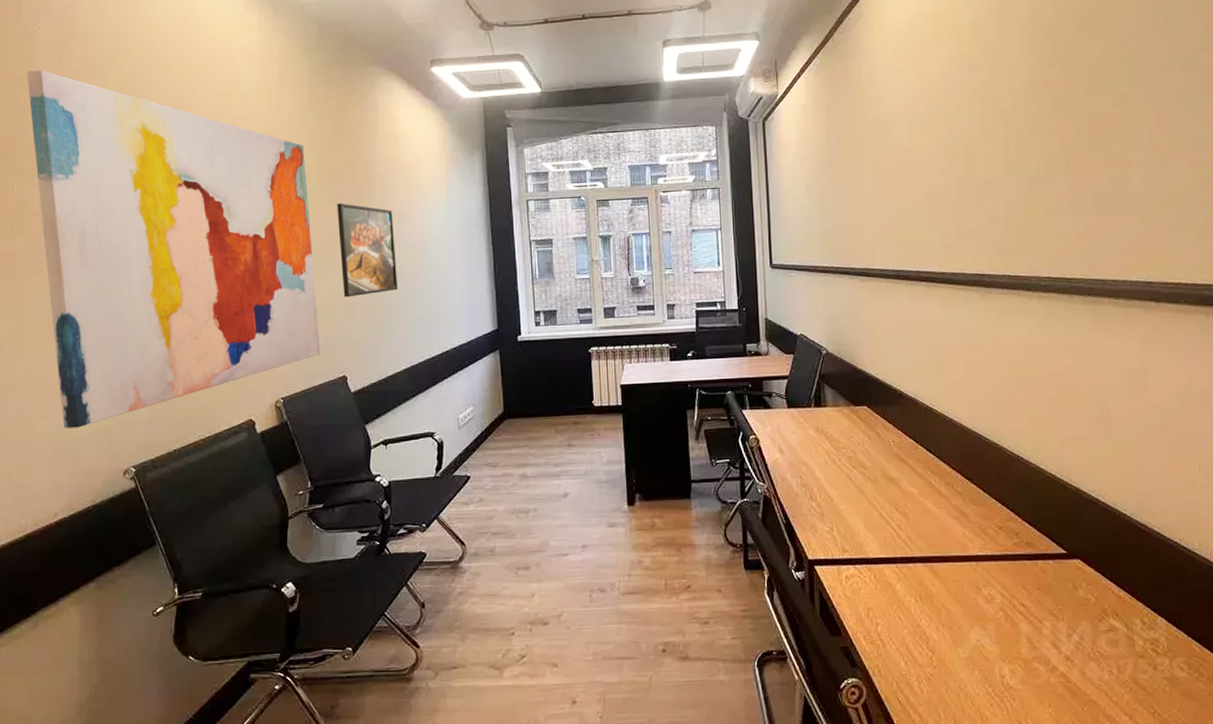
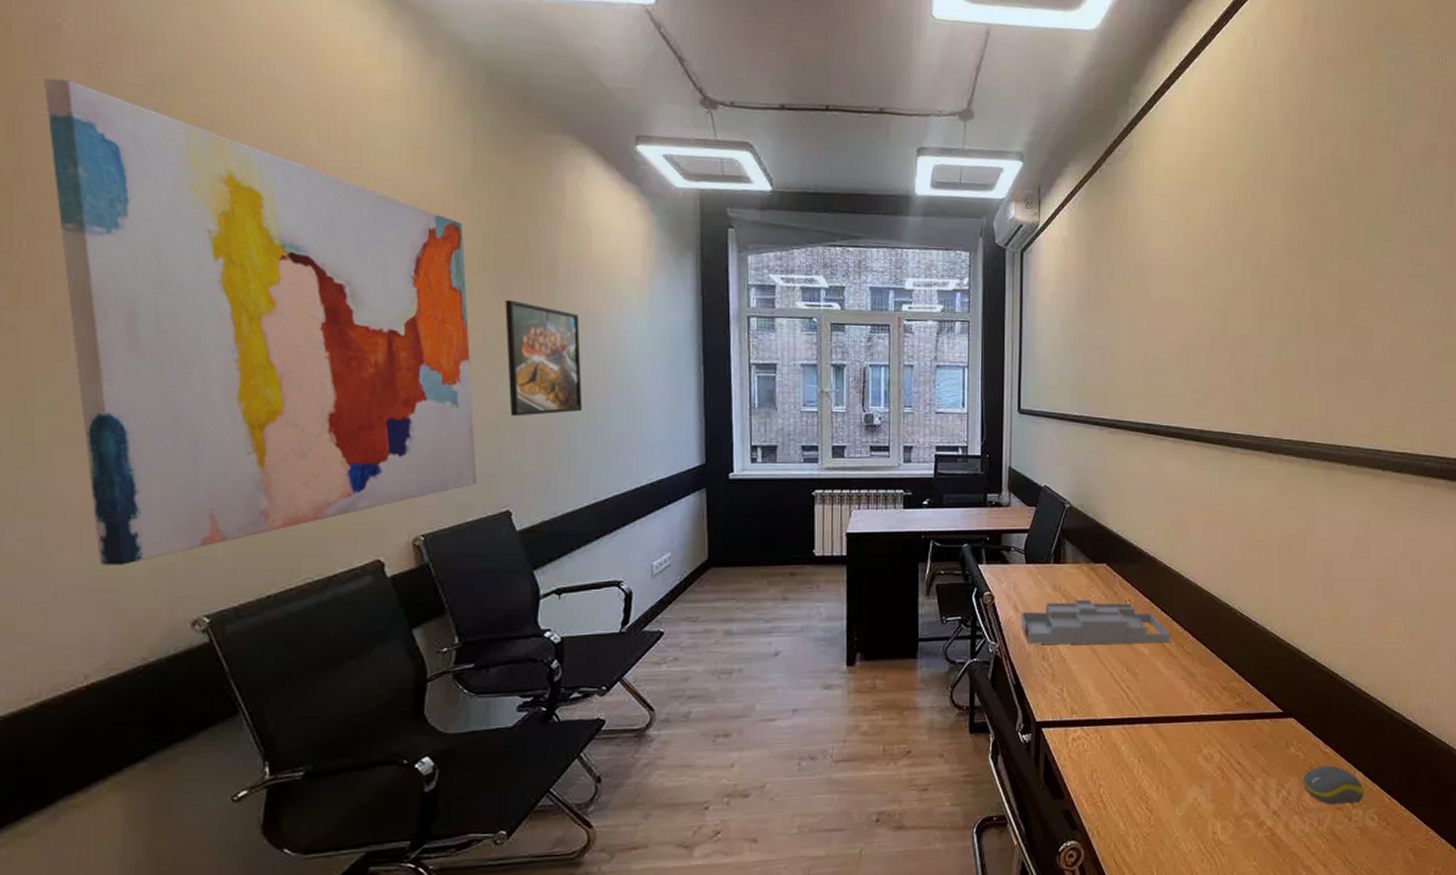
desk organizer: none [786,441,938,485] -> present [1020,599,1170,645]
computer mouse: none [1095,610,1169,652] -> present [1301,765,1364,805]

